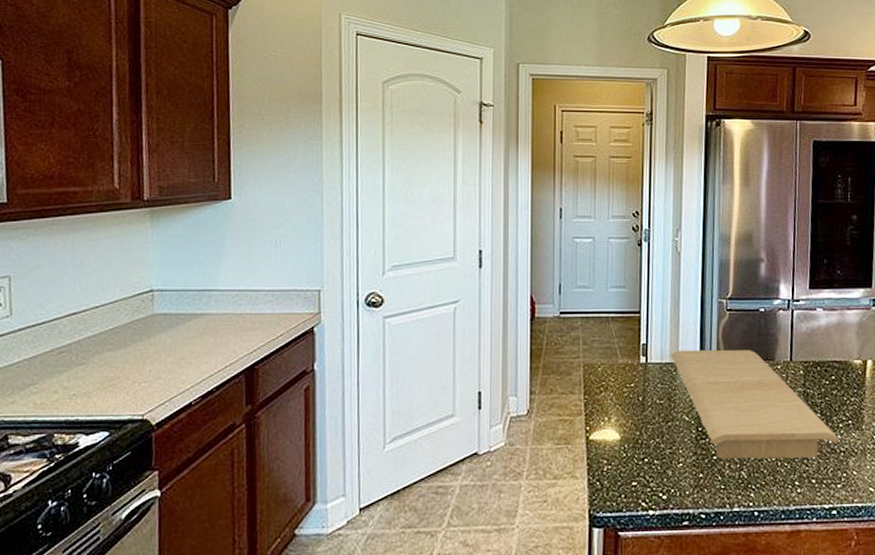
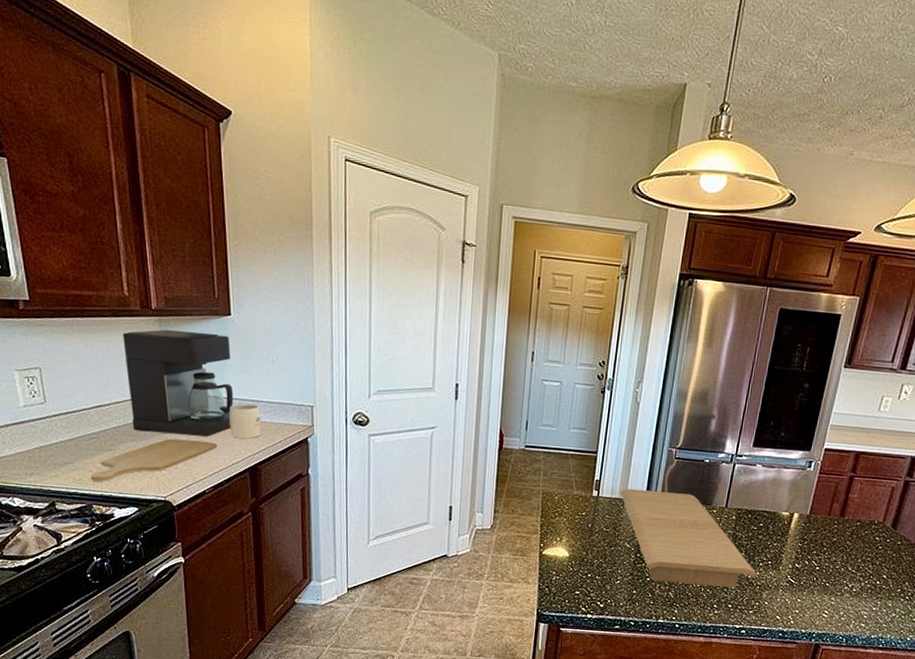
chopping board: none [54,343,209,406] -> present [90,438,218,483]
coffee maker: none [108,220,231,338] -> present [122,329,234,437]
mug: none [223,295,262,336] -> present [228,403,262,439]

